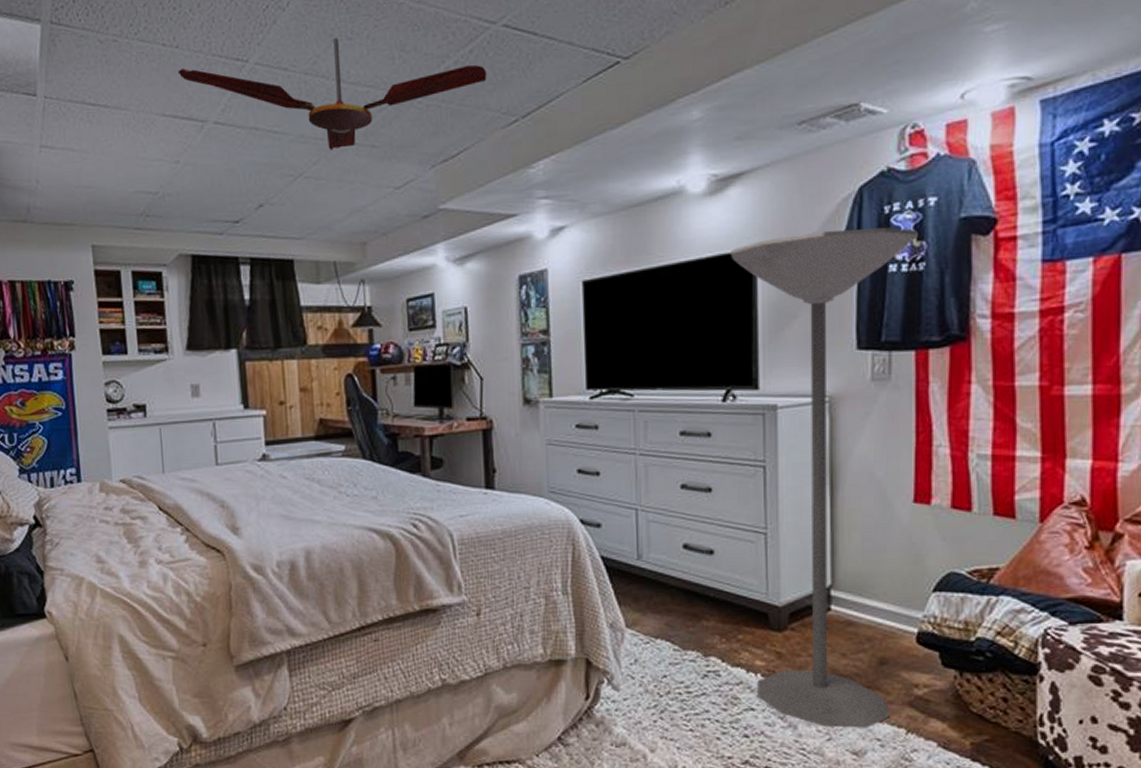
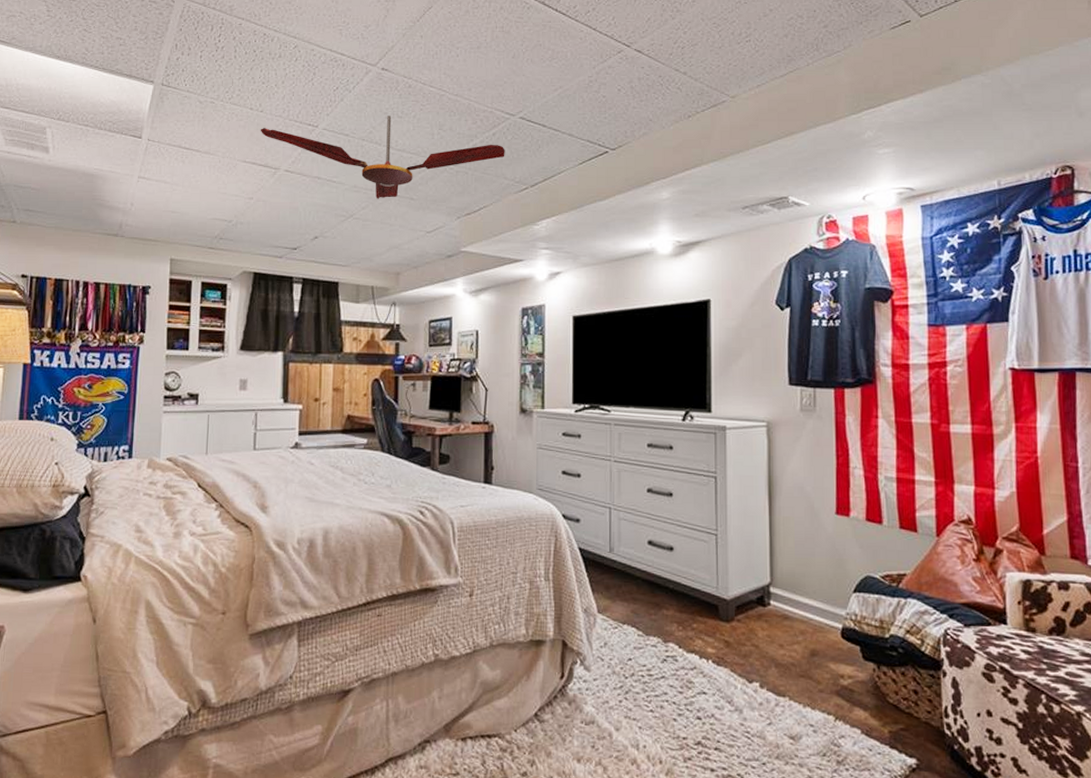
floor lamp: present [730,226,919,728] -> none [690,290,835,714]

